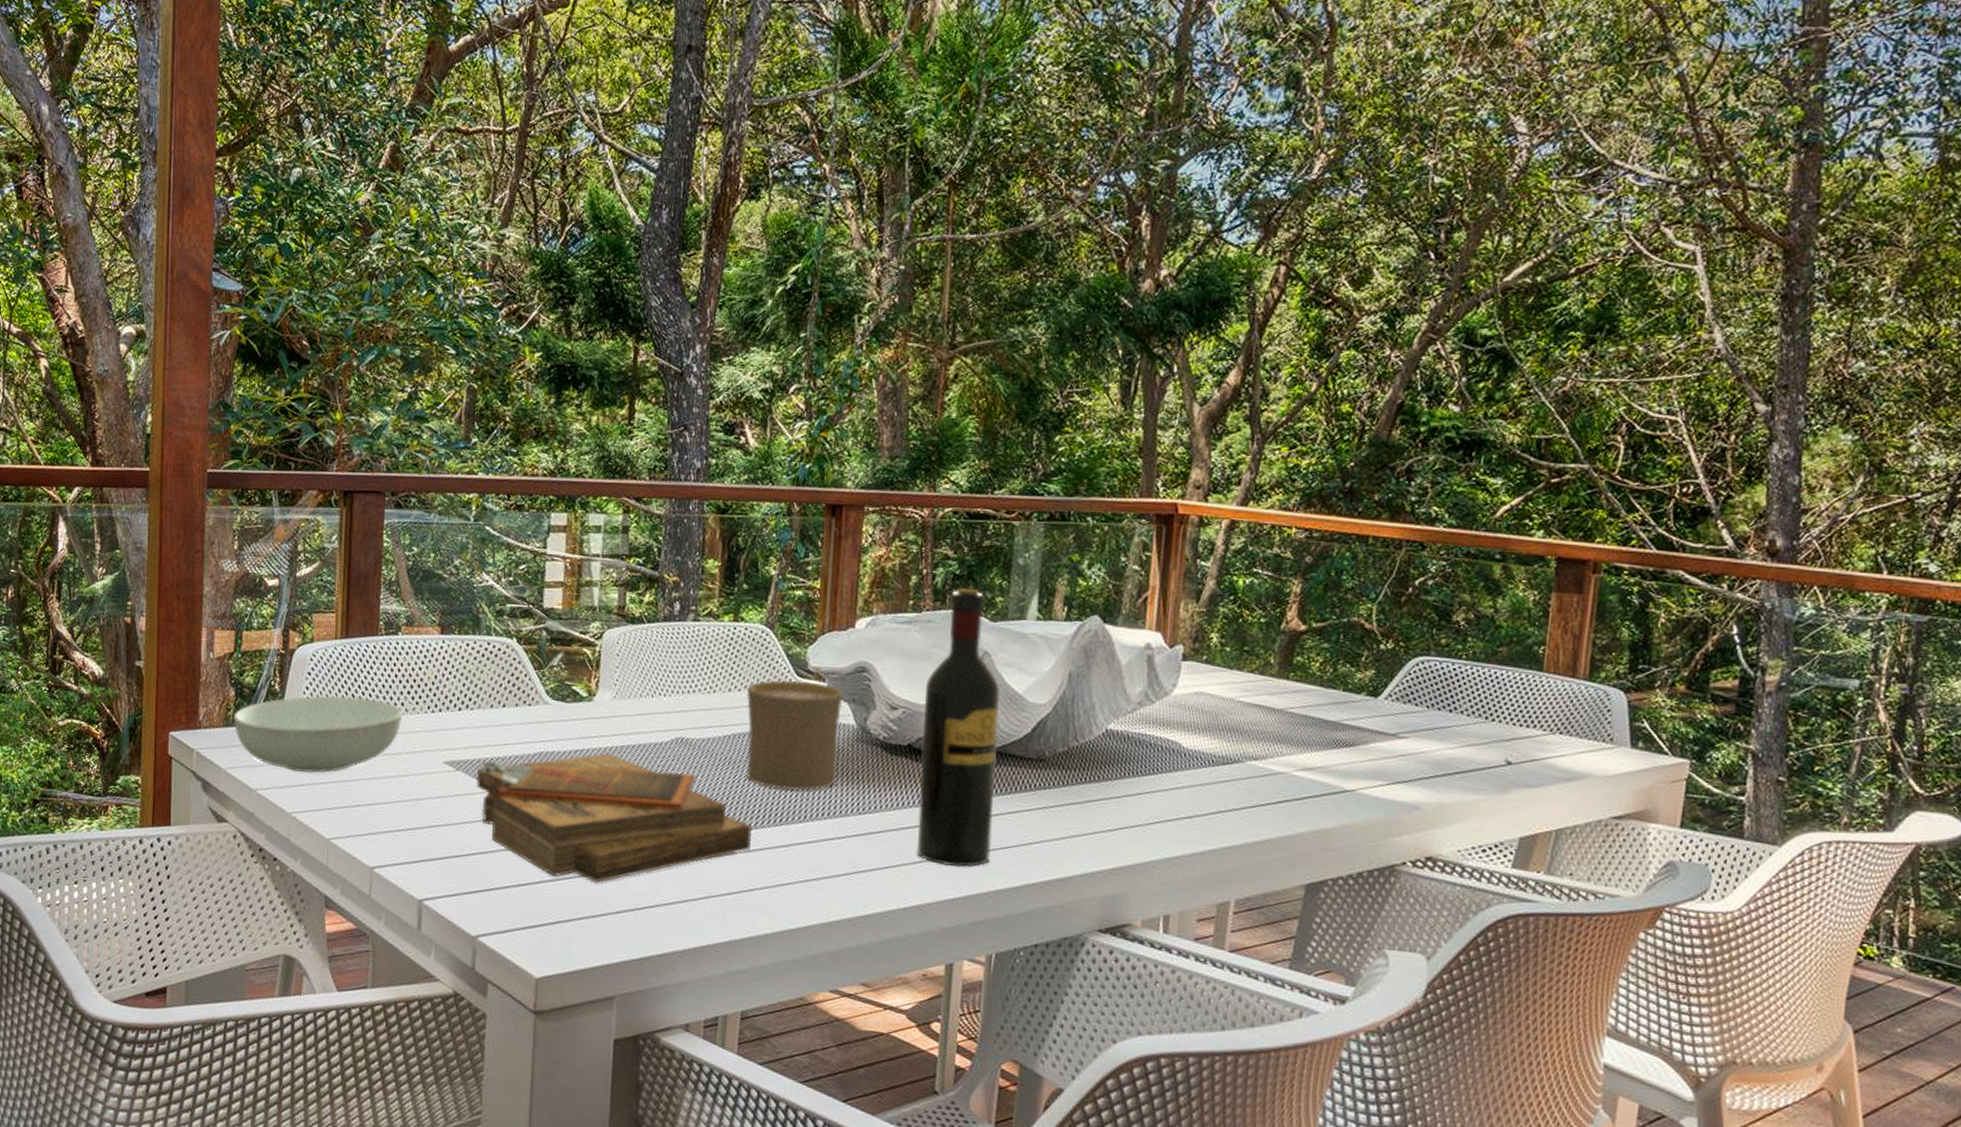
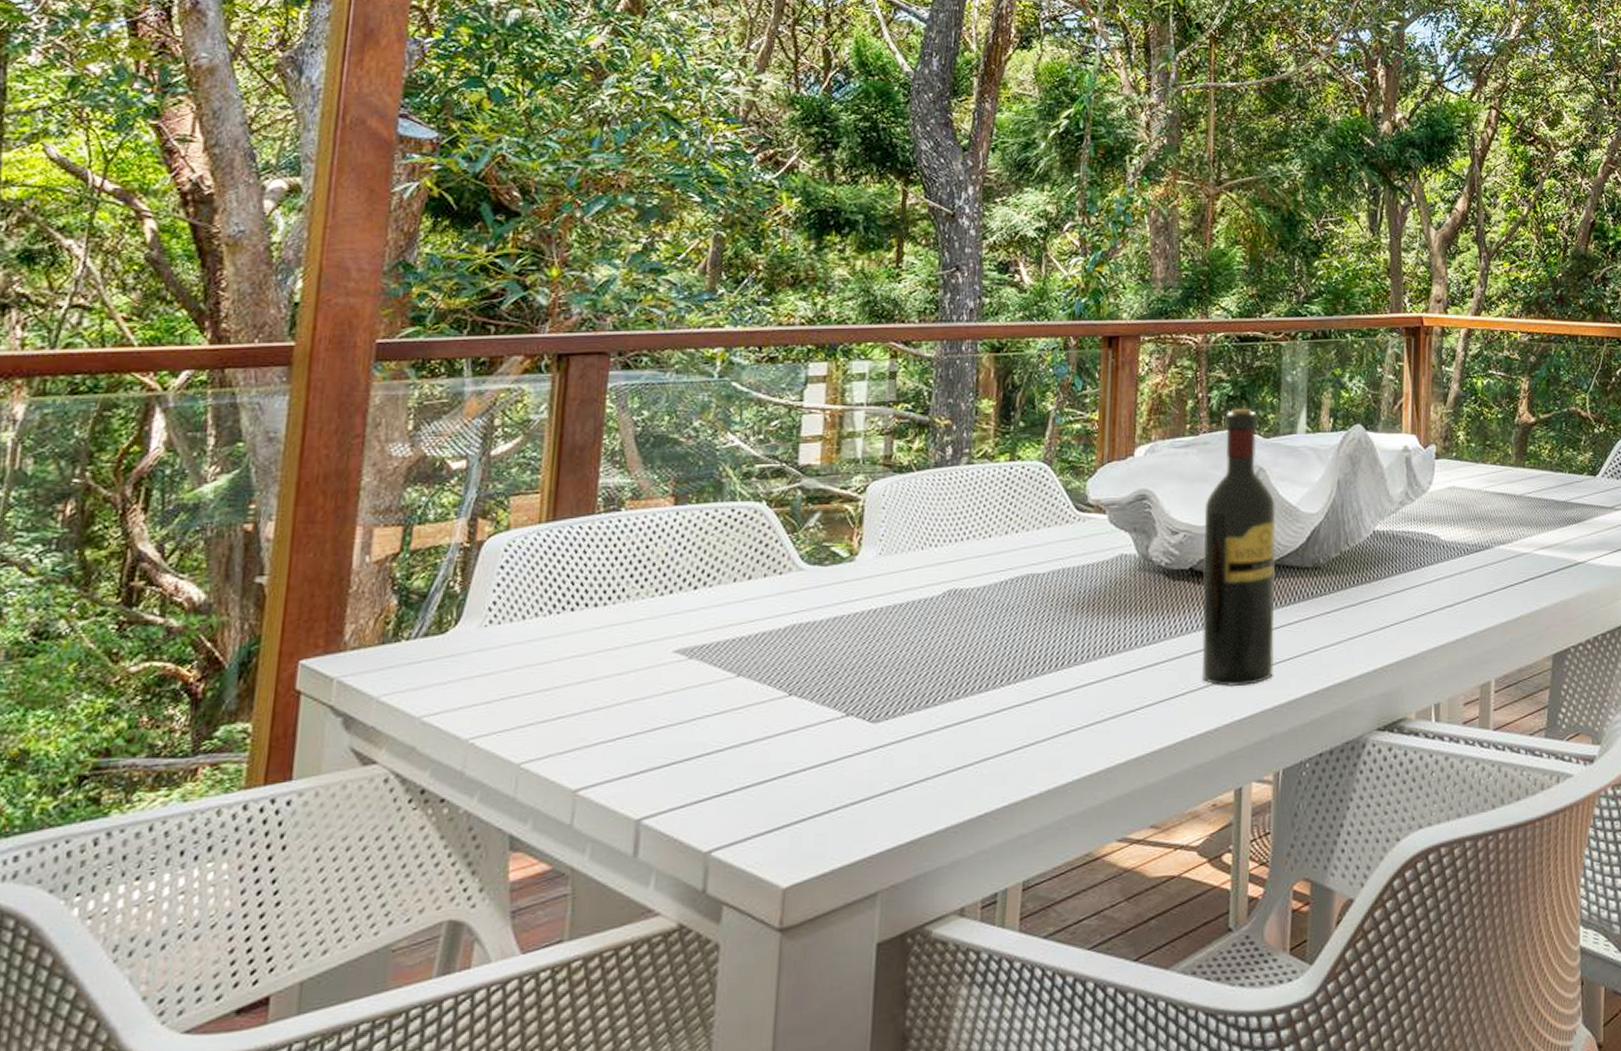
serving bowl: present [233,695,403,773] -> none [393,587,623,688]
clipboard: present [476,752,753,883] -> none [713,615,1033,765]
cup: present [746,679,844,791] -> none [1024,515,1125,632]

